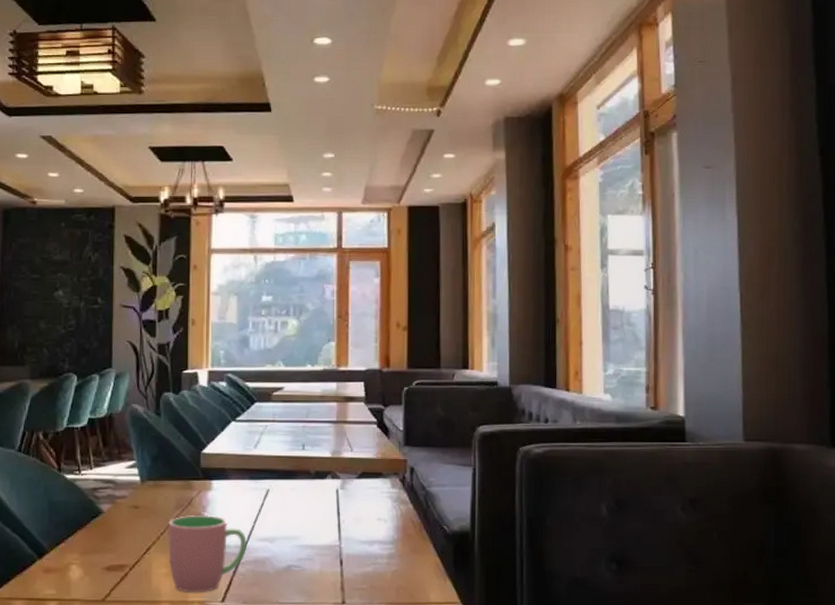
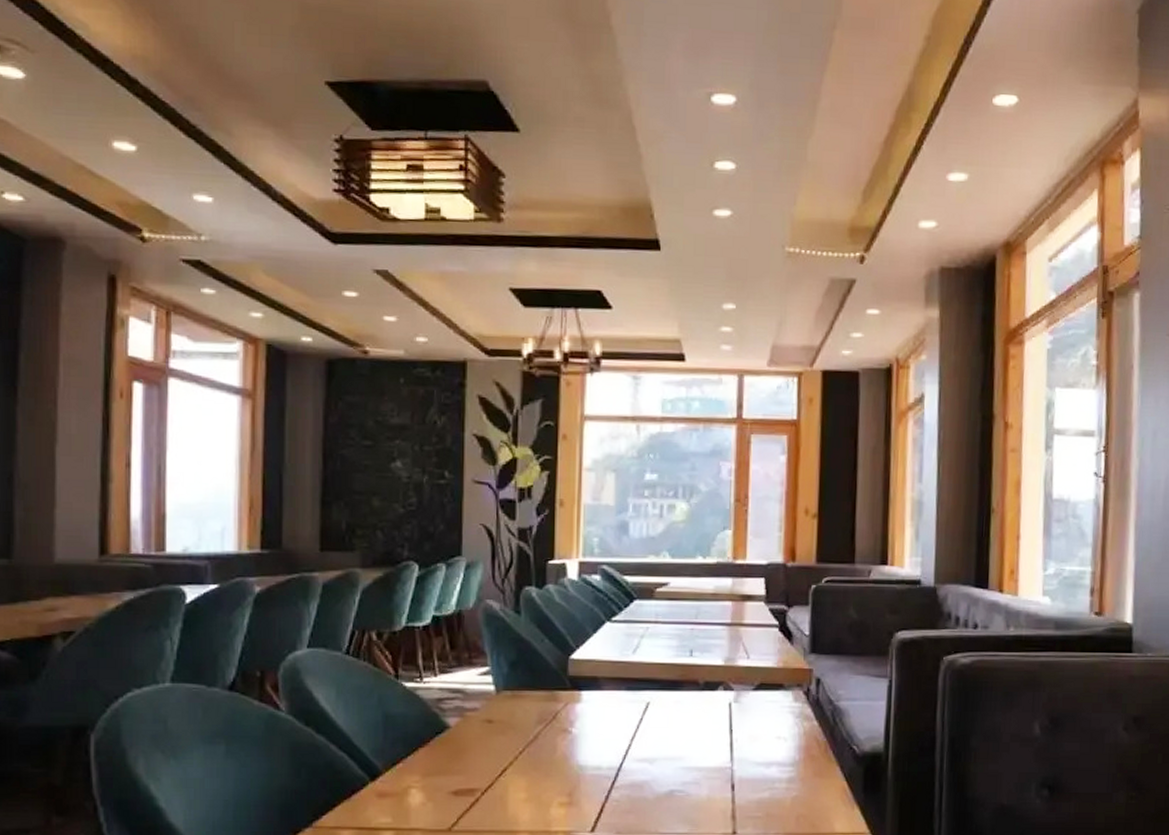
cup: present [168,516,246,593] -> none [528,732,622,821]

